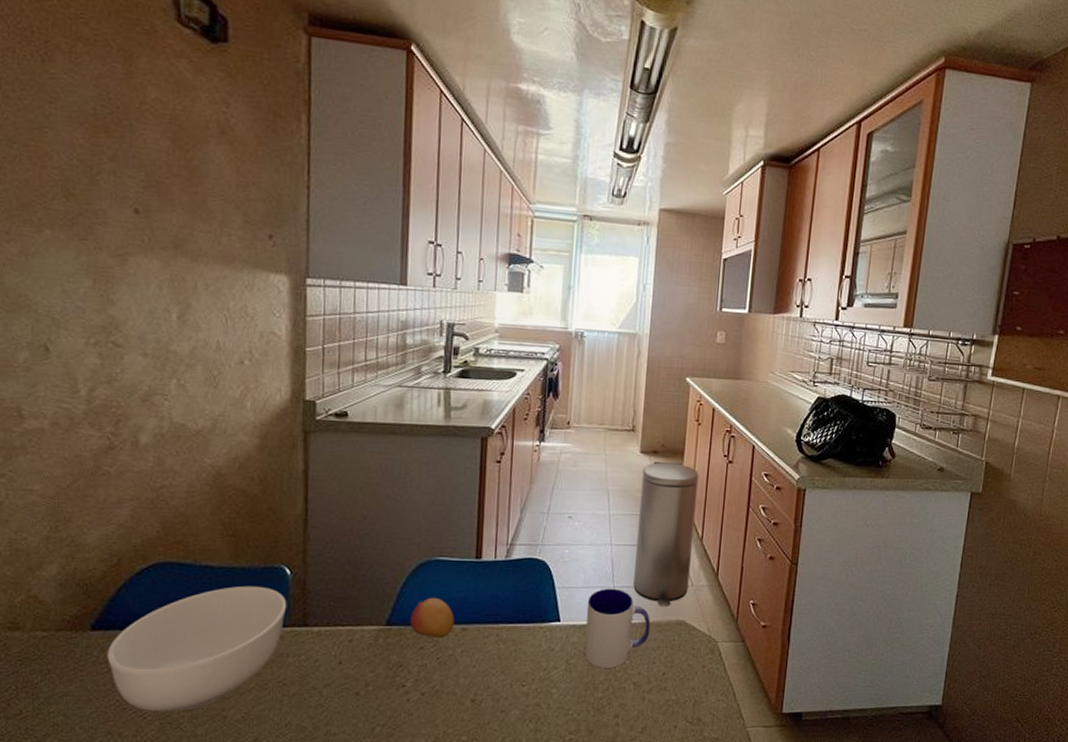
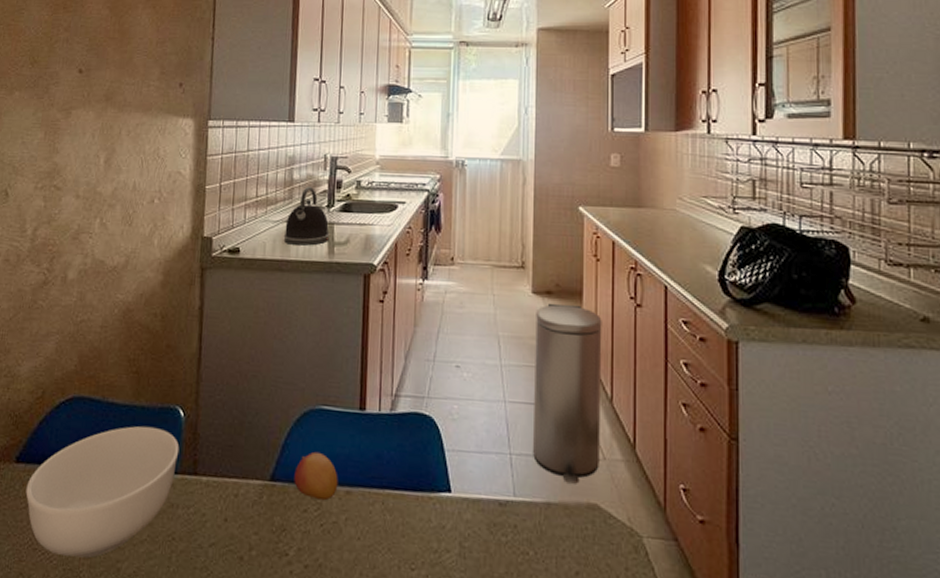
kettle: none [396,351,446,410] -> present [283,186,330,246]
mug: present [584,588,651,668] -> none [479,454,557,559]

